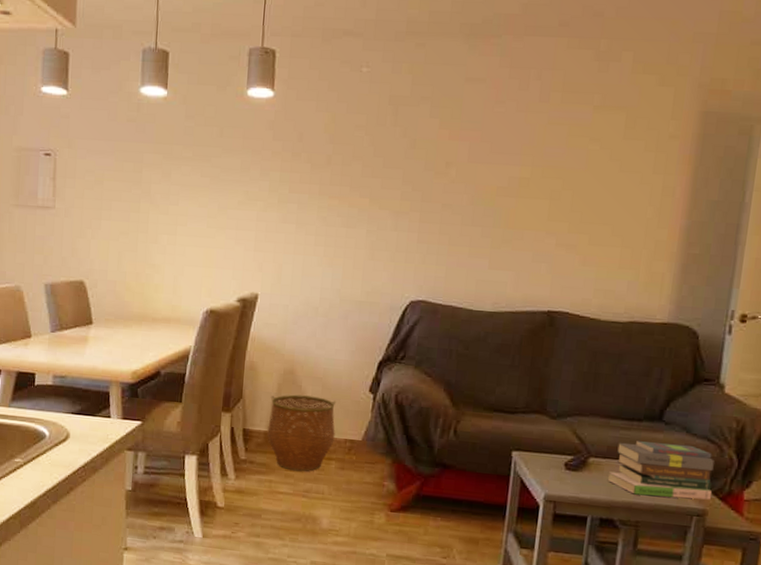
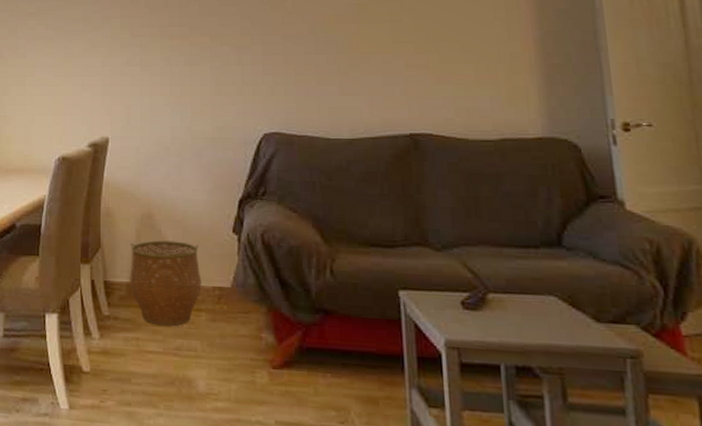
books: present [607,441,715,500] -> none [513,271,643,338]

